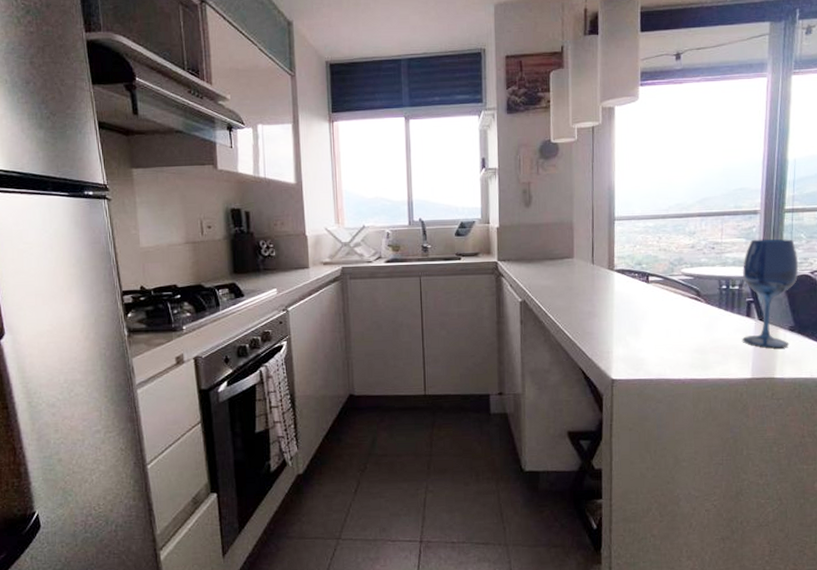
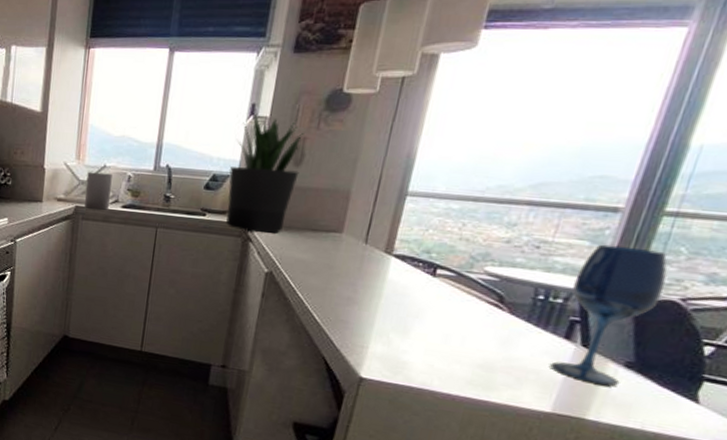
canister: none [348,233,373,269] -> present [83,171,113,211]
planter: none [474,162,530,268] -> present [226,109,304,233]

